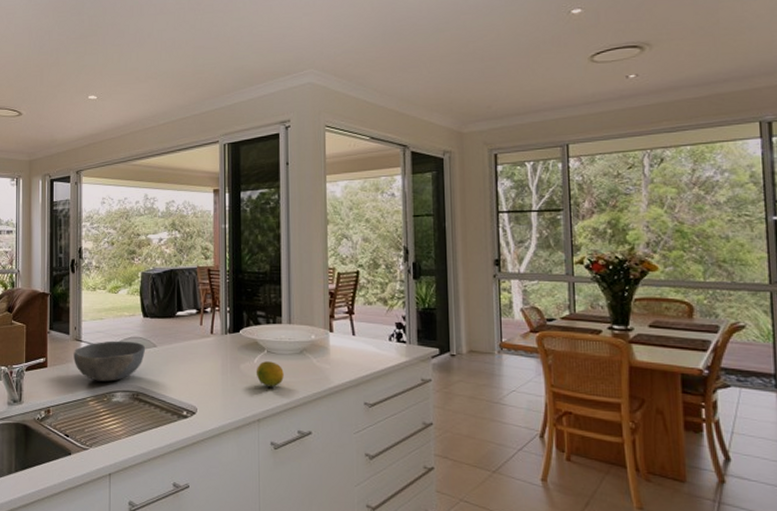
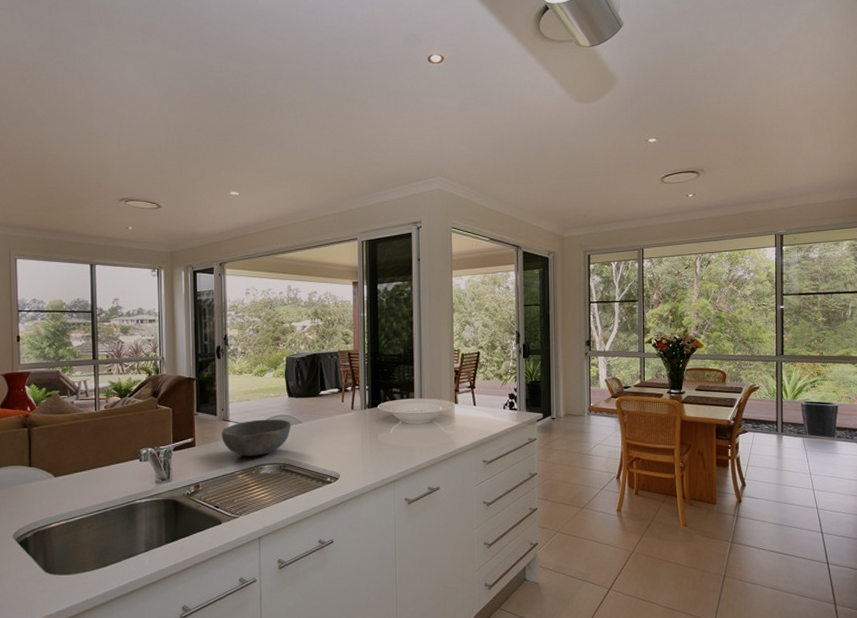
fruit: present [256,361,284,386] -> none [392,431,416,452]

